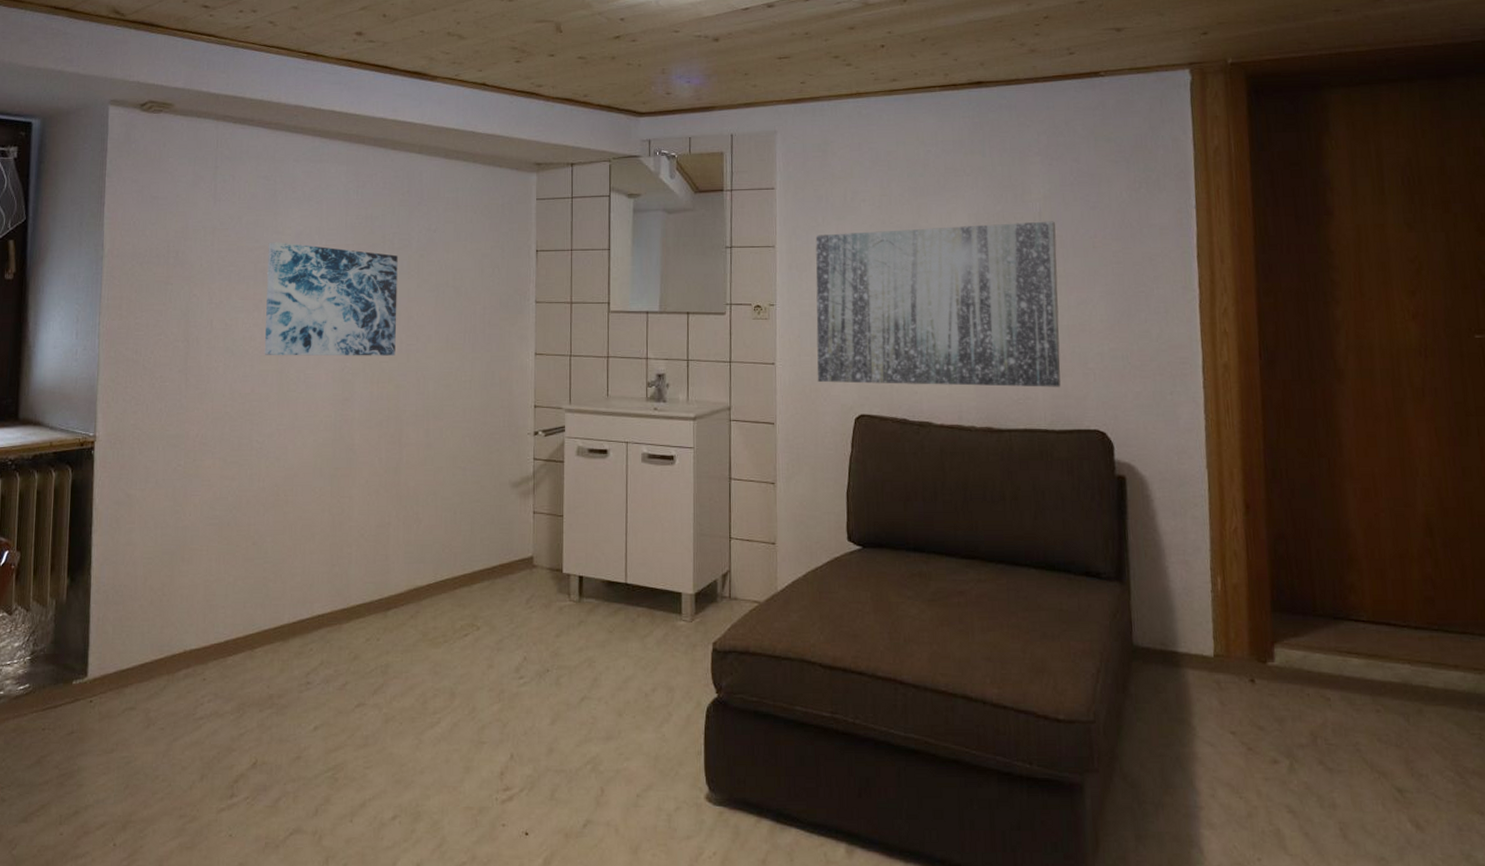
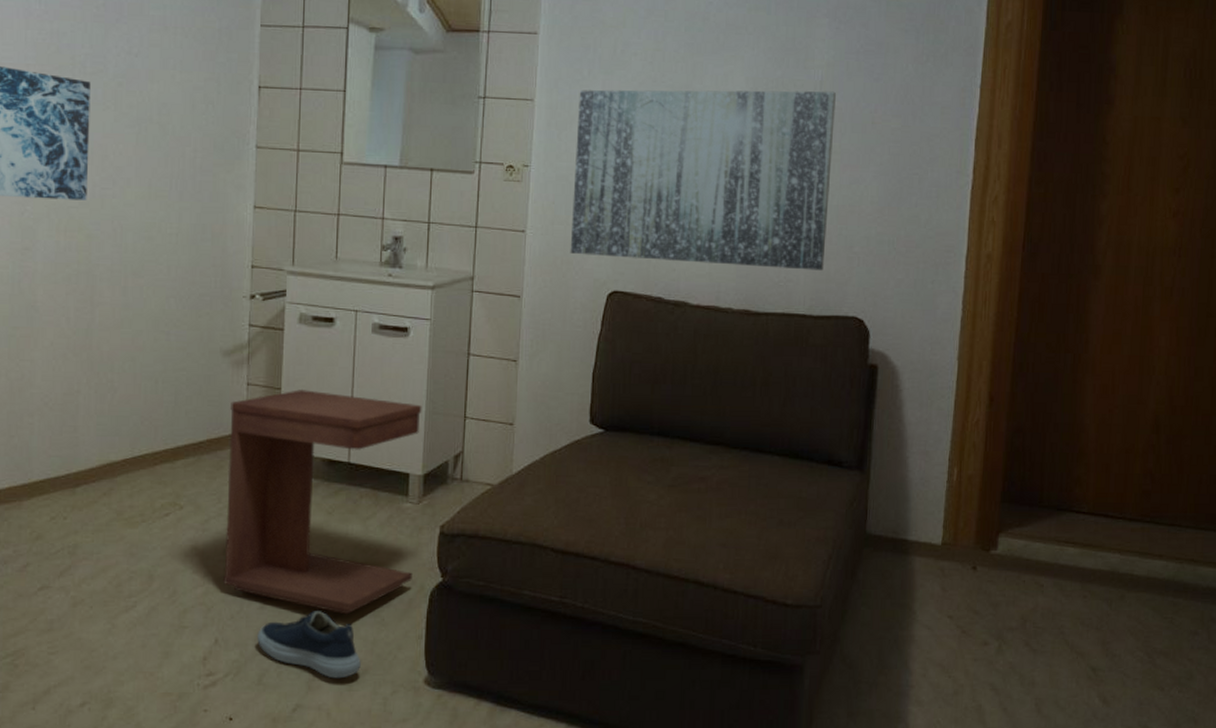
side table: none [517,515,691,731] -> present [223,388,422,615]
shoe: none [549,727,645,794] -> present [257,611,361,679]

